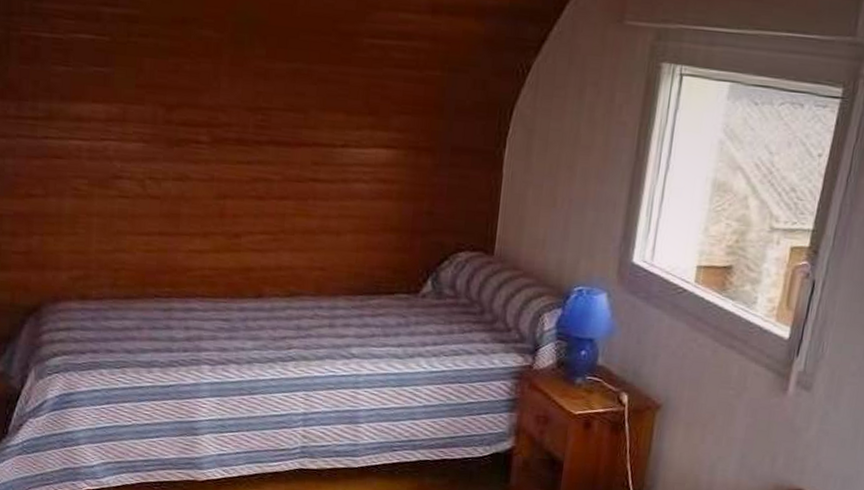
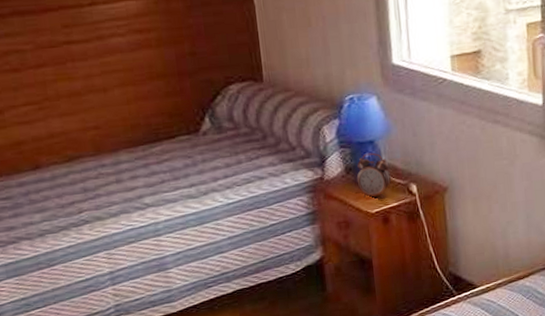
alarm clock: none [566,350,604,402] -> present [356,152,392,199]

